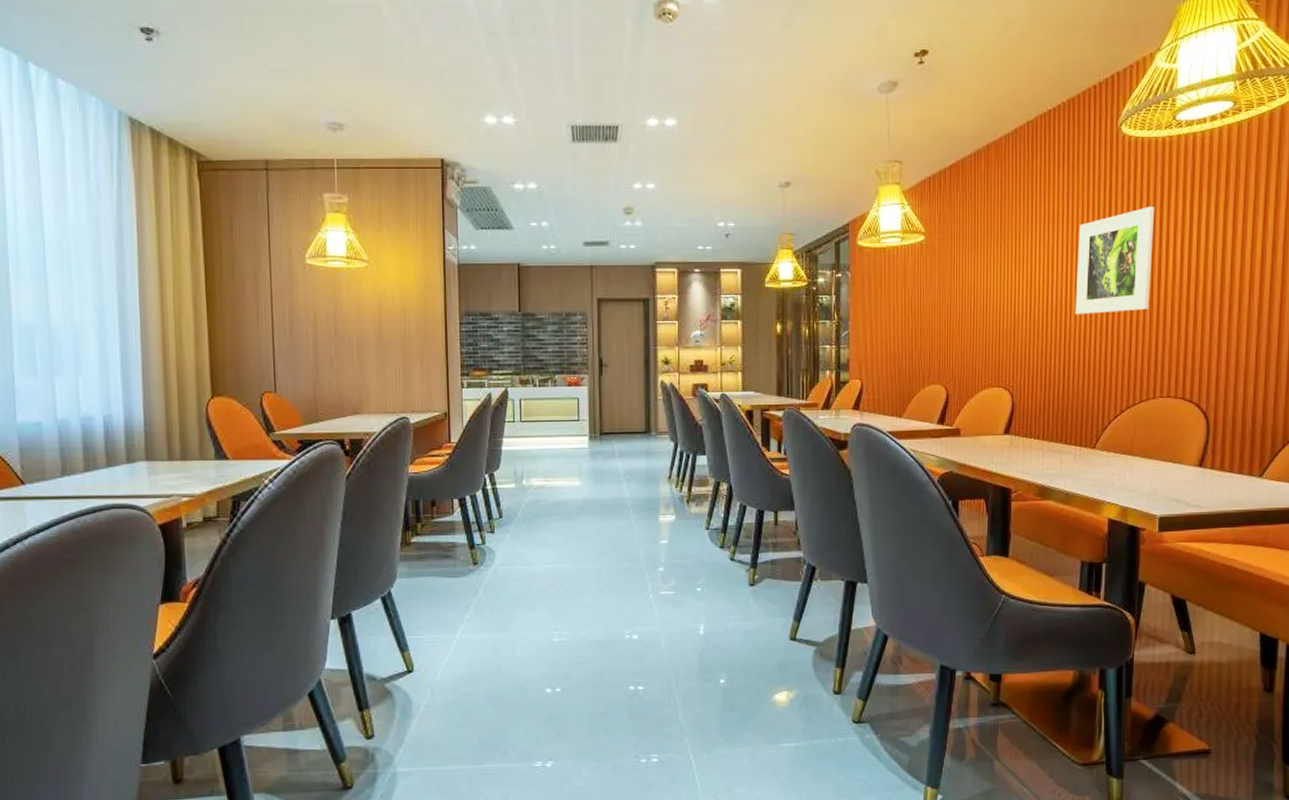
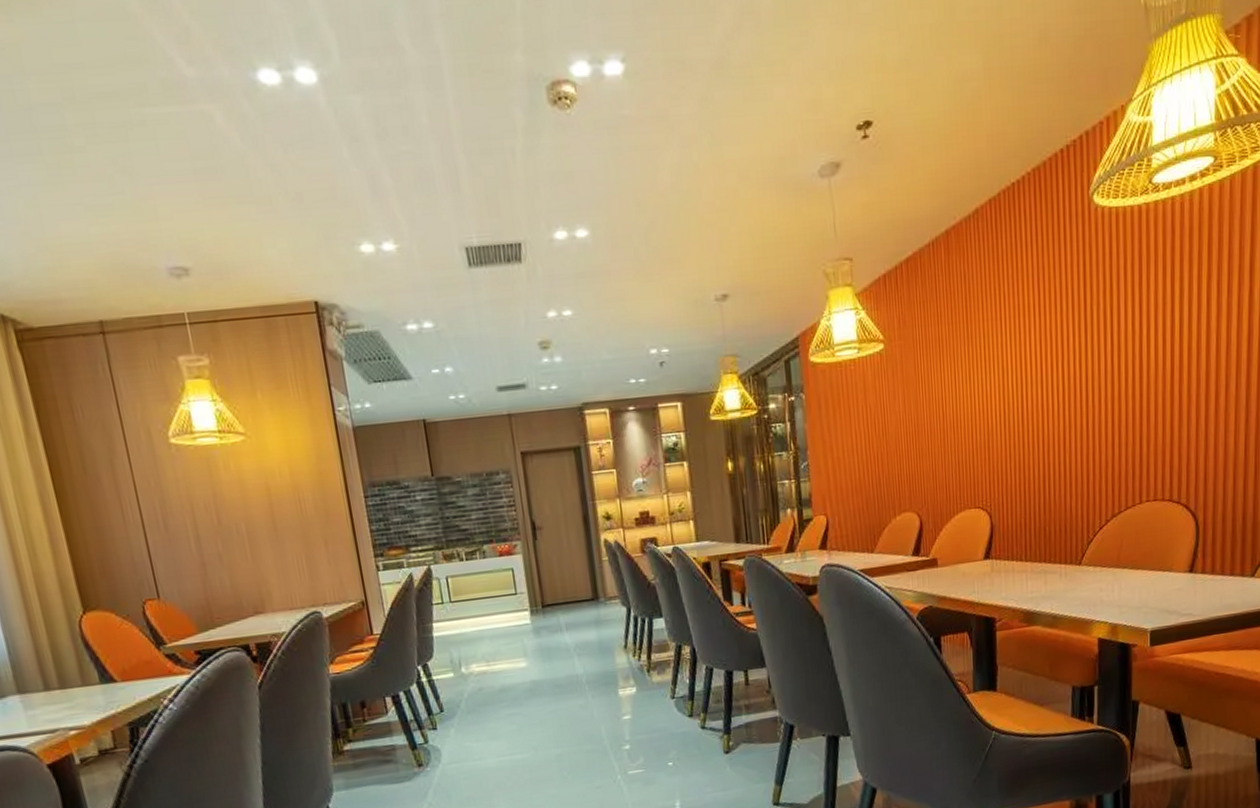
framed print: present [1075,206,1155,315] -> none [1052,287,1134,419]

